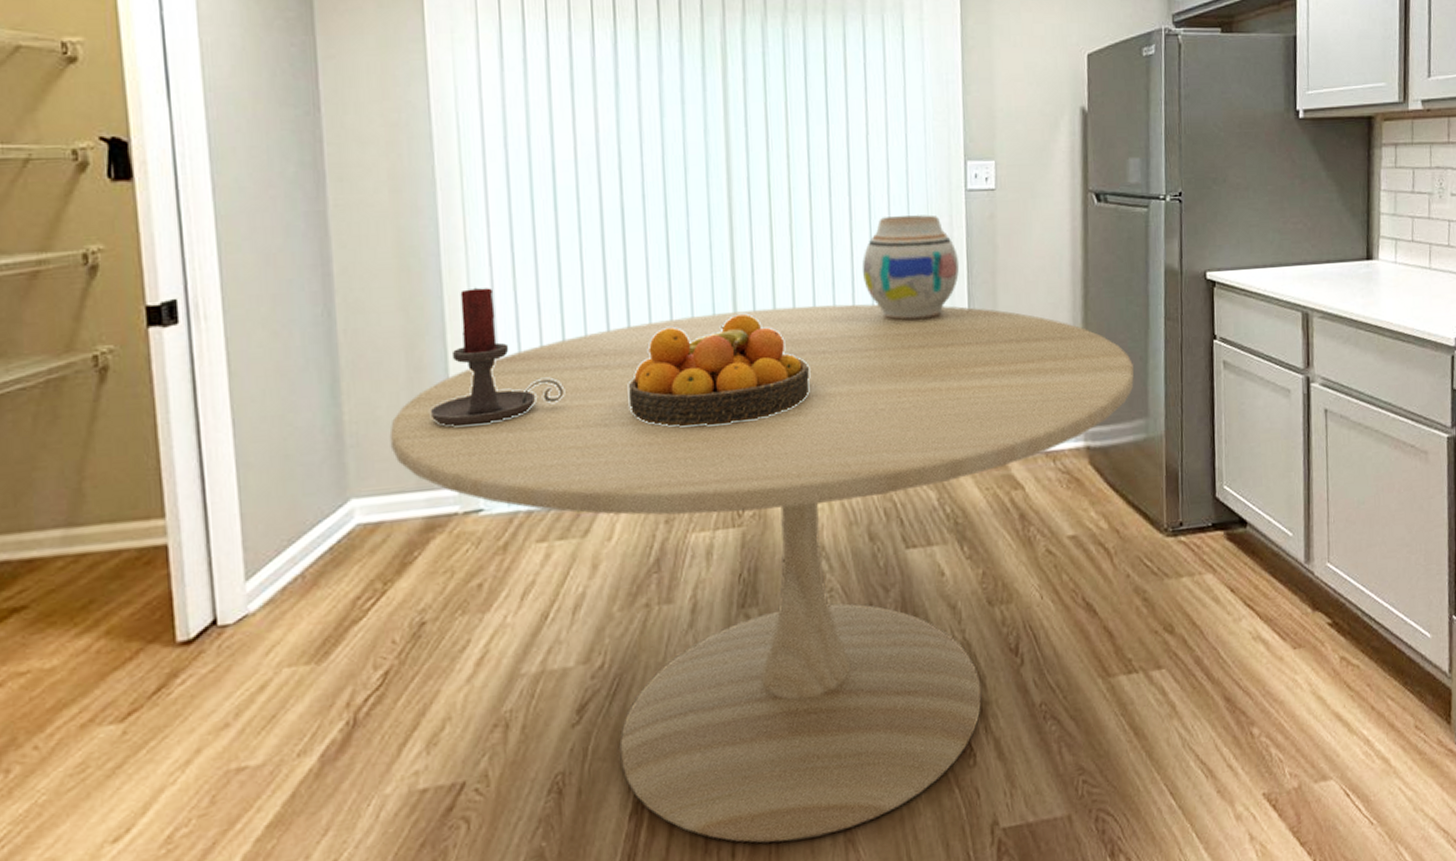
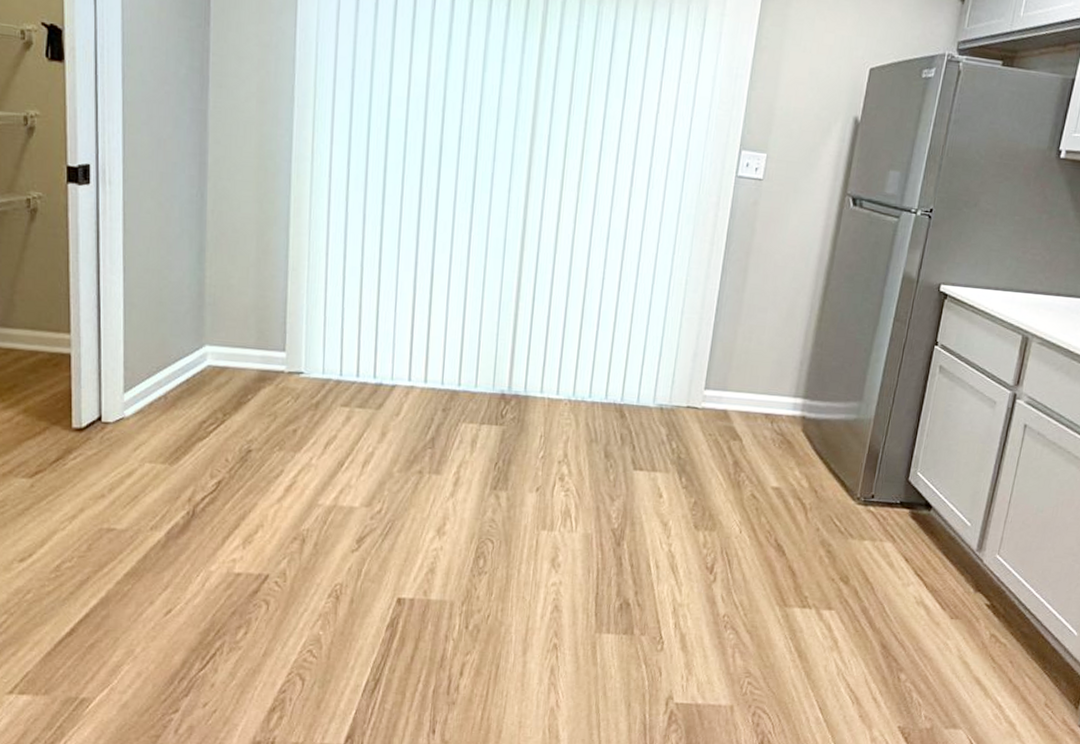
dining table: present [389,303,1135,844] -> none [238,245,858,676]
candle holder: present [430,287,564,426] -> none [271,193,376,305]
fruit bowl: present [628,314,810,426] -> none [426,252,577,341]
vase: present [861,214,959,320] -> none [634,188,719,282]

